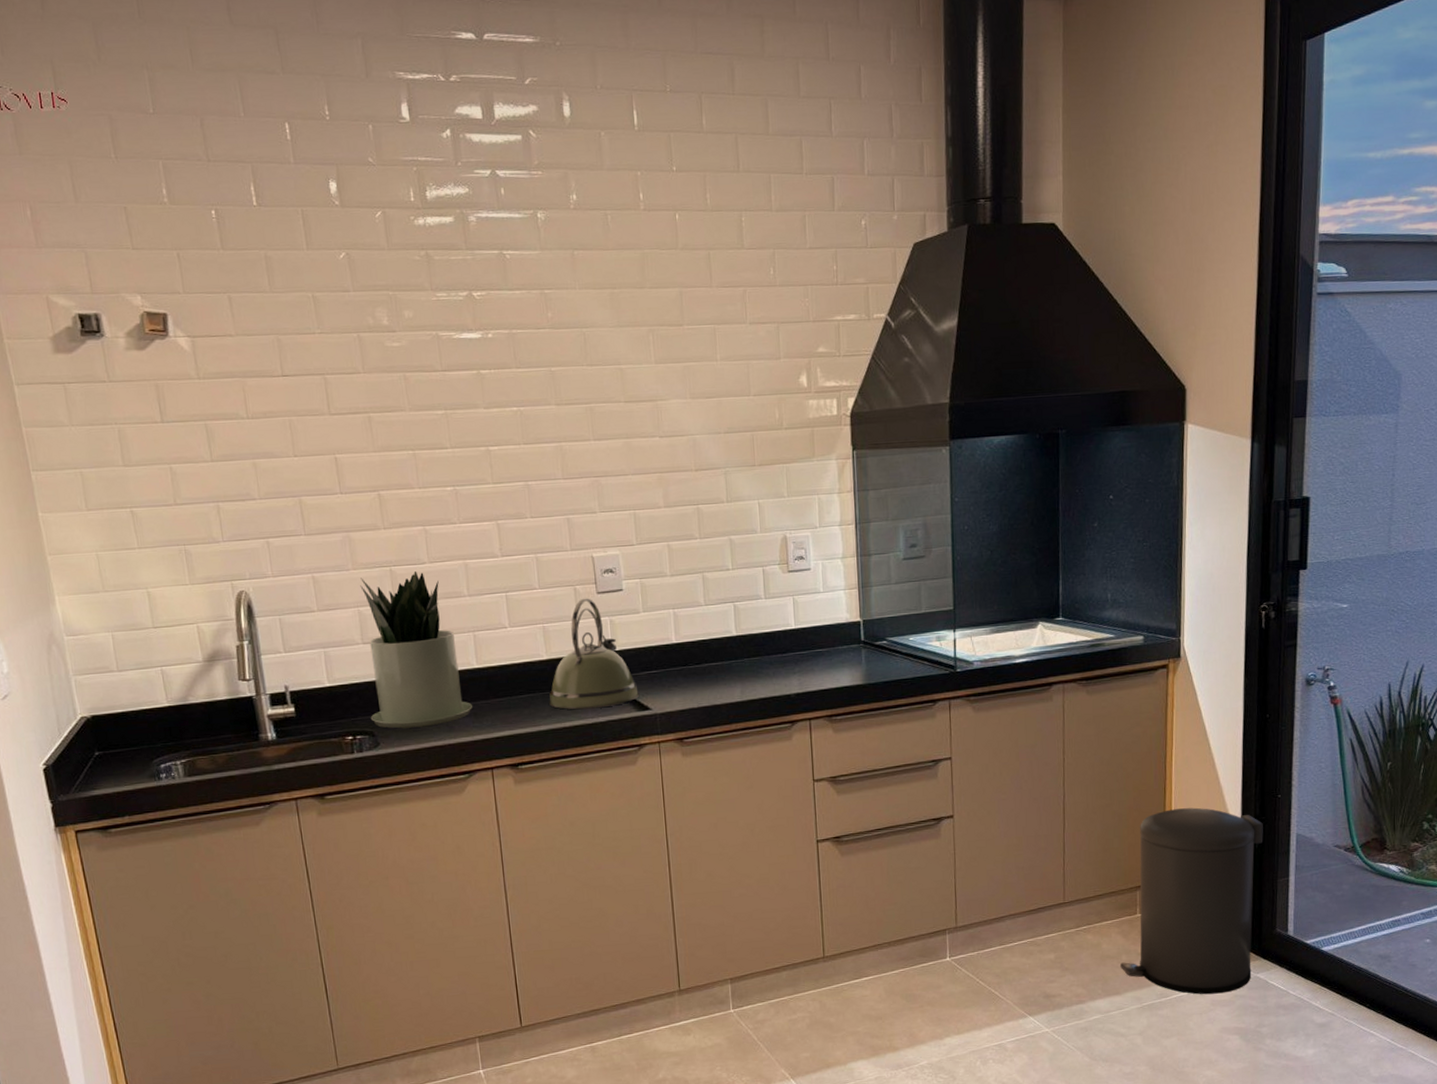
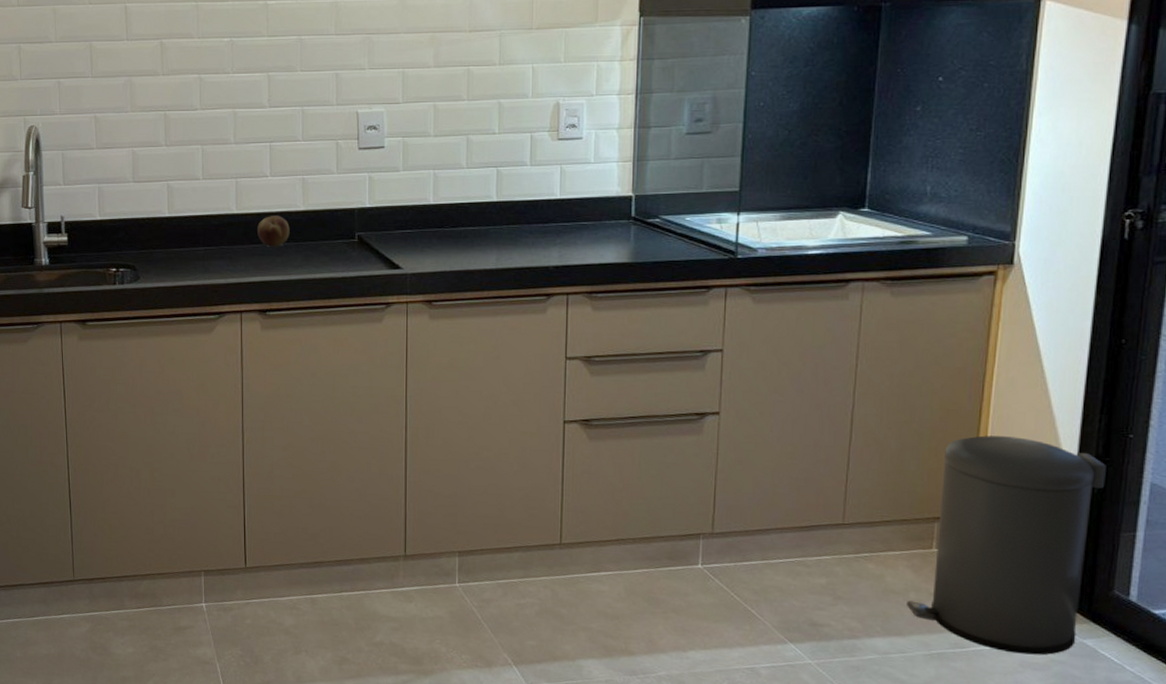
planter: present [360,571,473,729] -> none [133,117,229,266]
fruit: none [501,667,535,700] -> present [258,216,290,247]
kettle: present [549,598,640,710] -> none [302,153,392,263]

